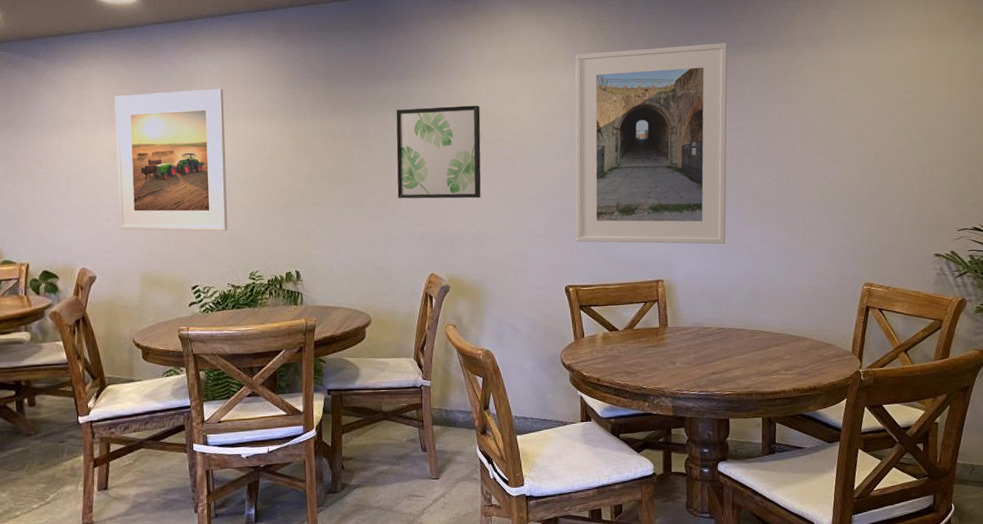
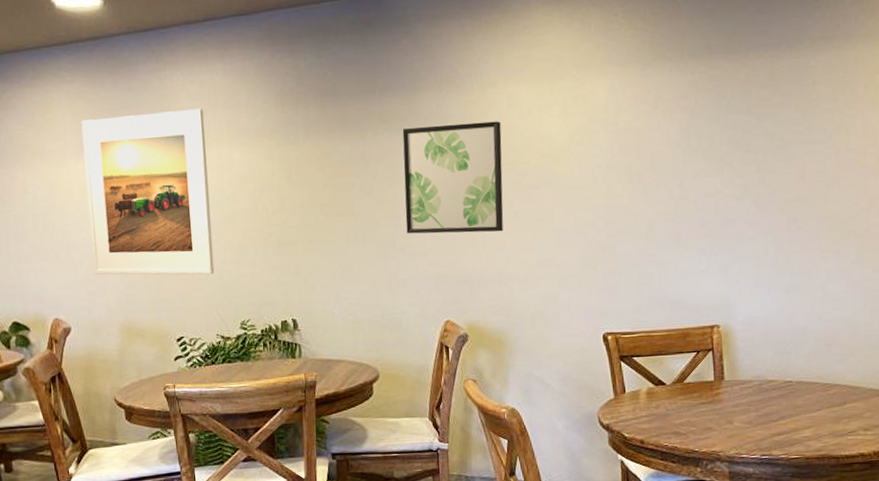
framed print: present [575,43,728,245] -> none [614,37,801,282]

